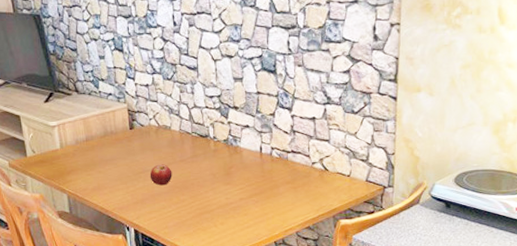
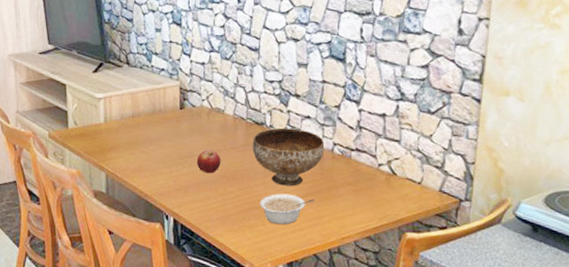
bowl: none [199,137,264,190] -> present [252,127,325,187]
legume: none [210,196,259,225] -> present [259,193,314,225]

